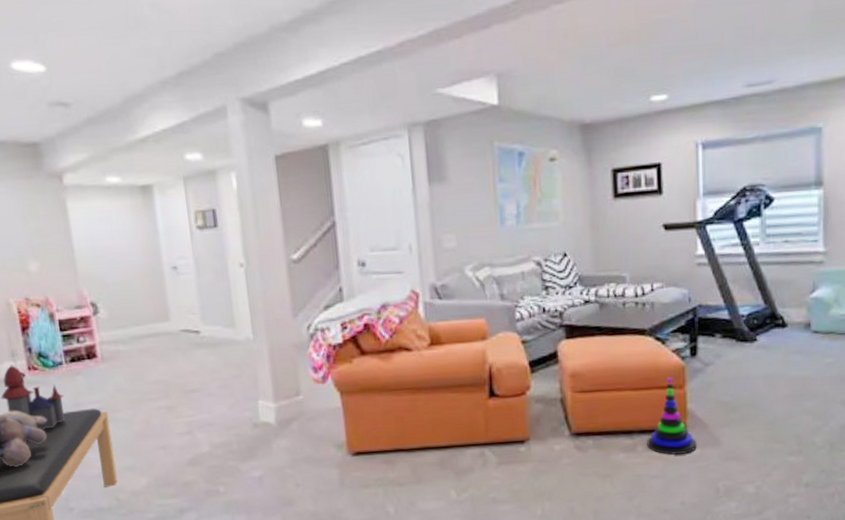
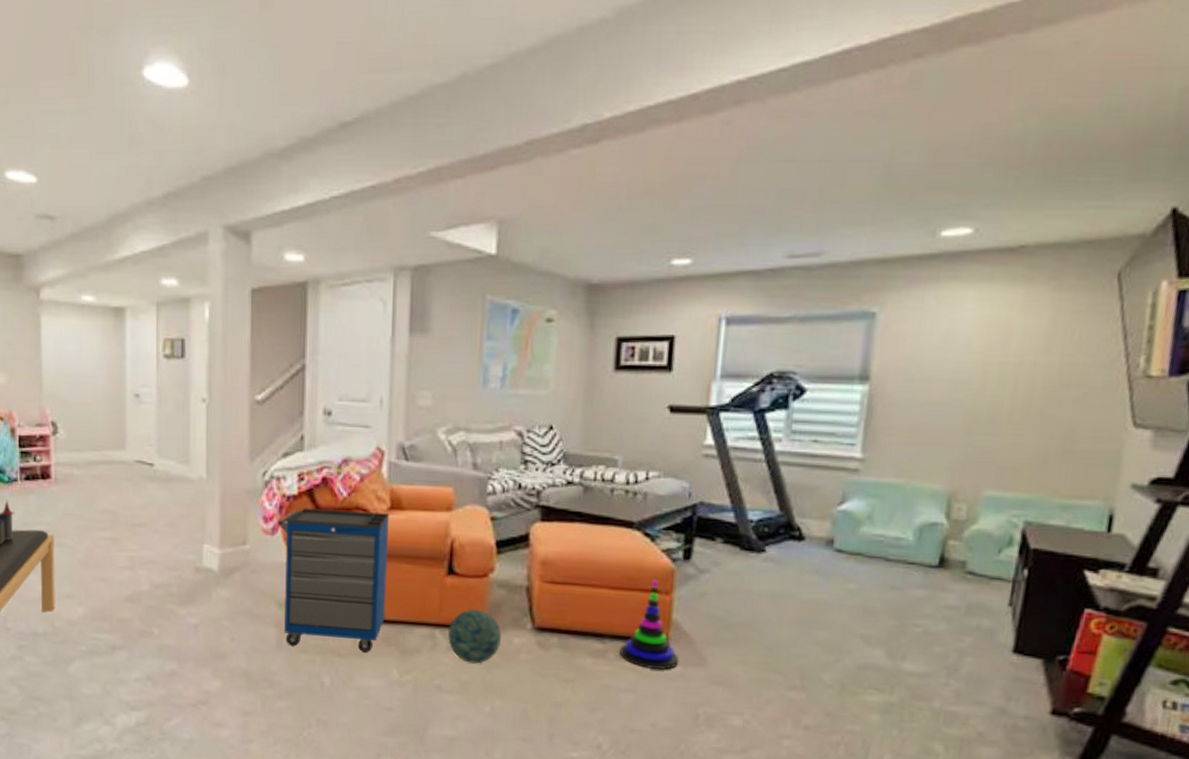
cabinet: none [327,349,438,483] -> present [278,507,389,652]
ball: none [496,424,544,474] -> present [448,609,501,664]

